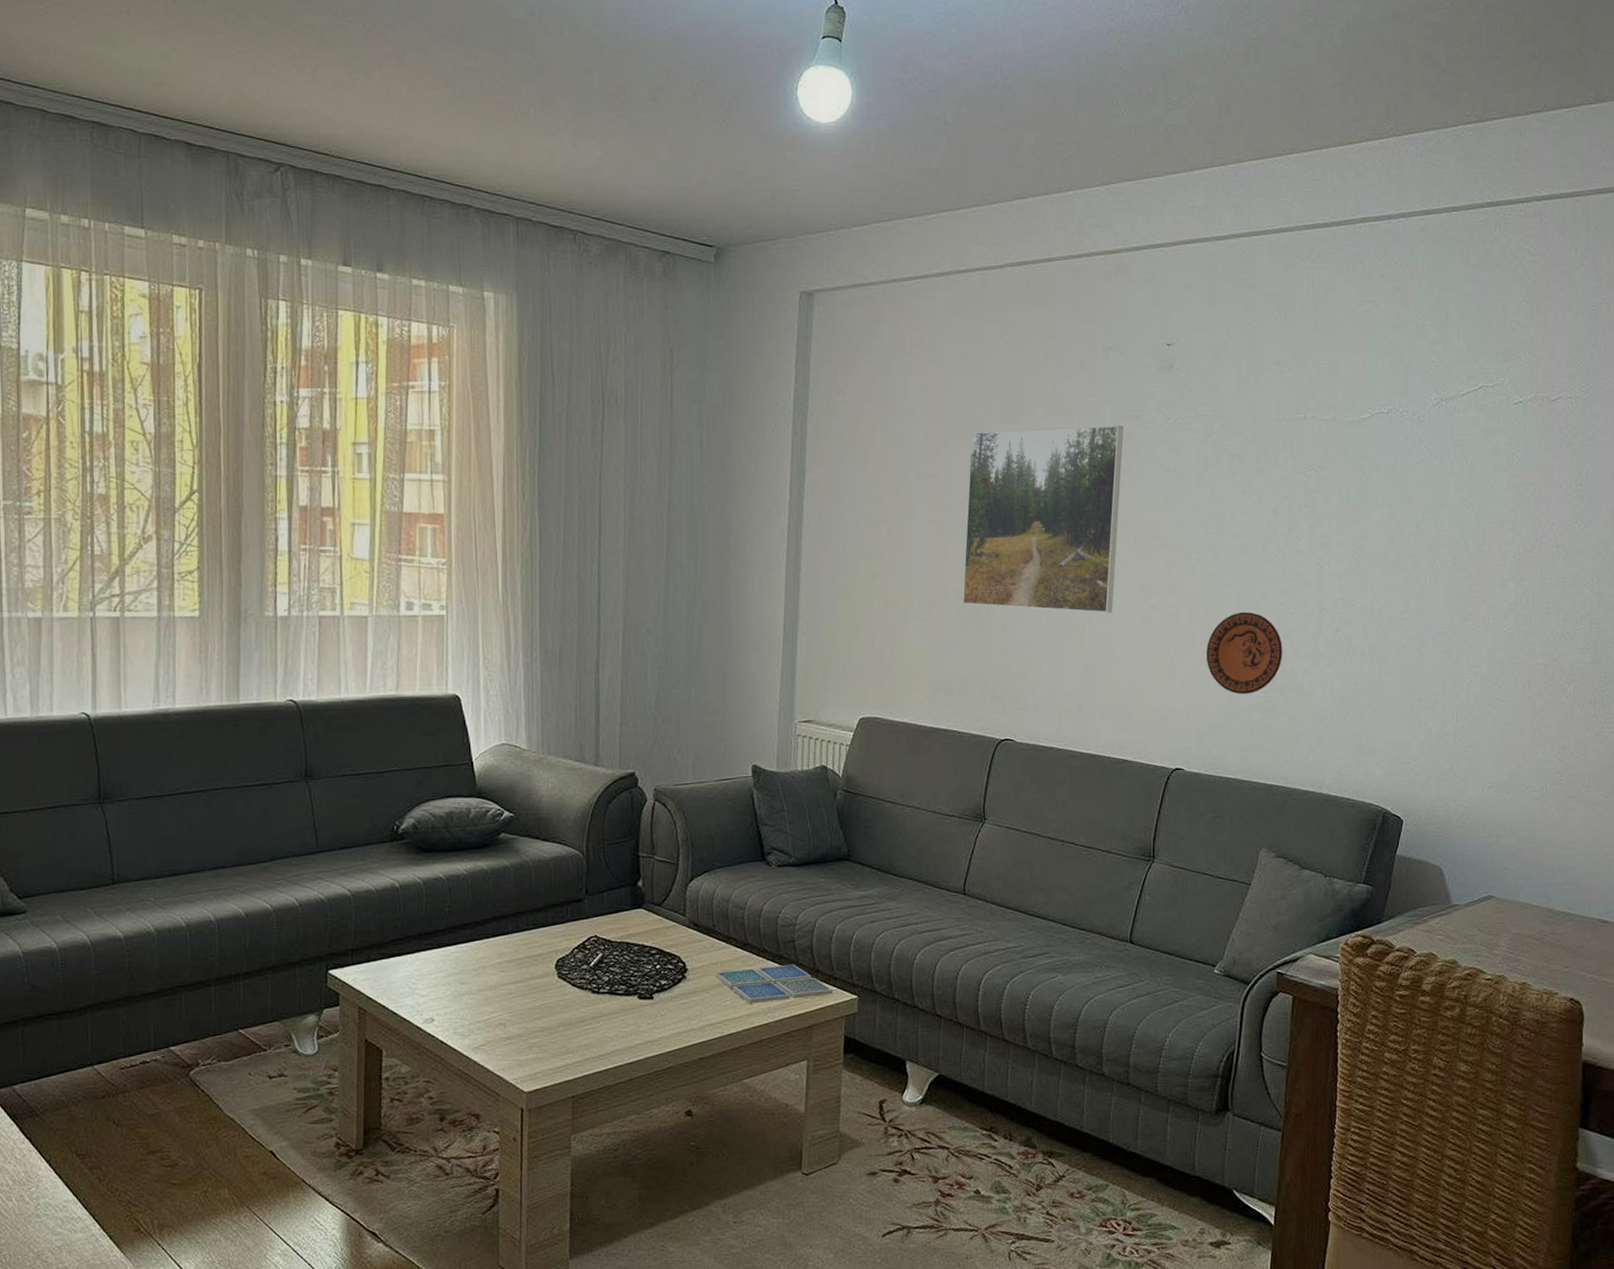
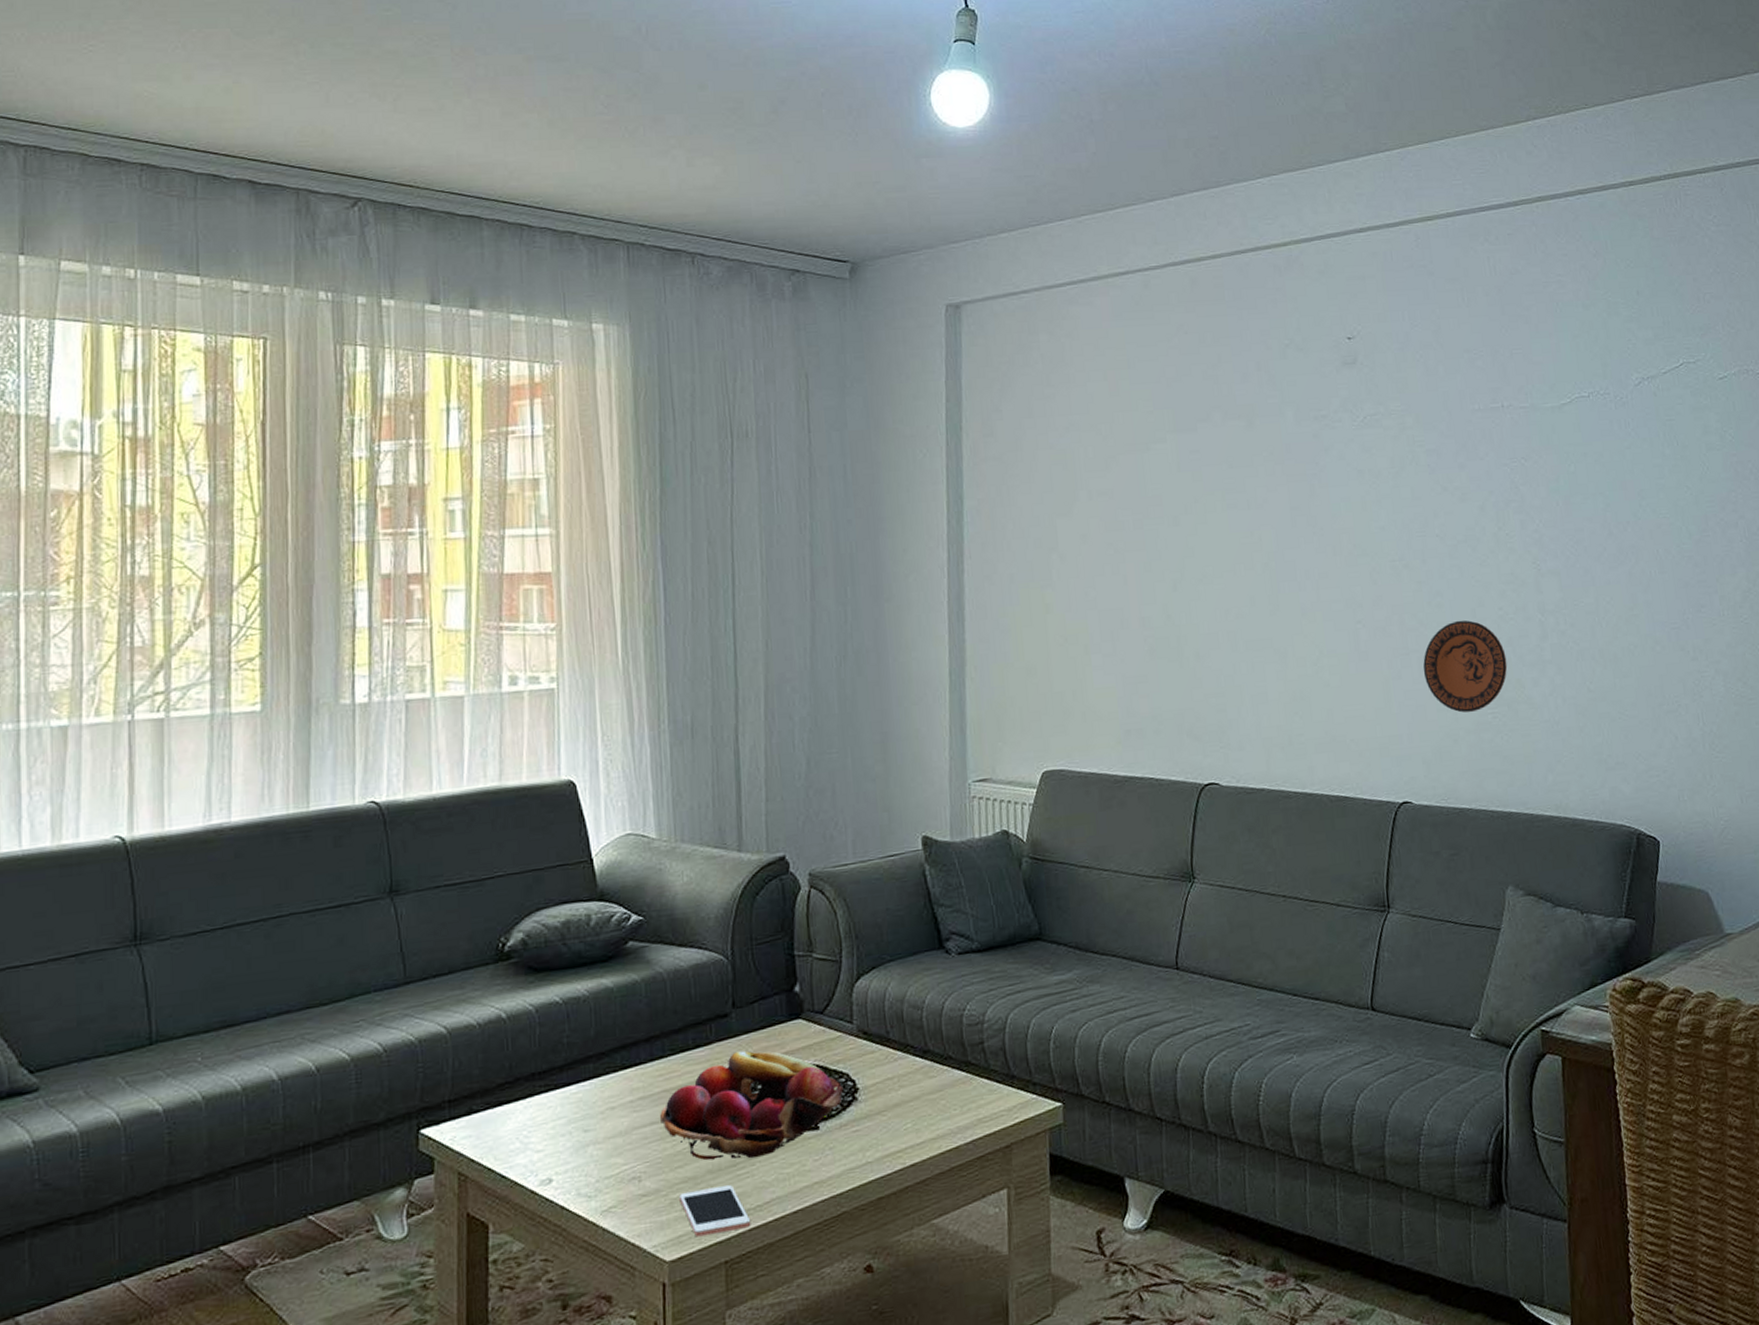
fruit basket: none [522,930,675,1018] -> present [659,1050,844,1161]
cell phone: none [537,1037,595,1075] -> present [679,1185,751,1238]
drink coaster: present [715,964,833,1004] -> none [891,1070,1033,1125]
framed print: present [962,425,1124,613] -> none [1143,426,1317,634]

